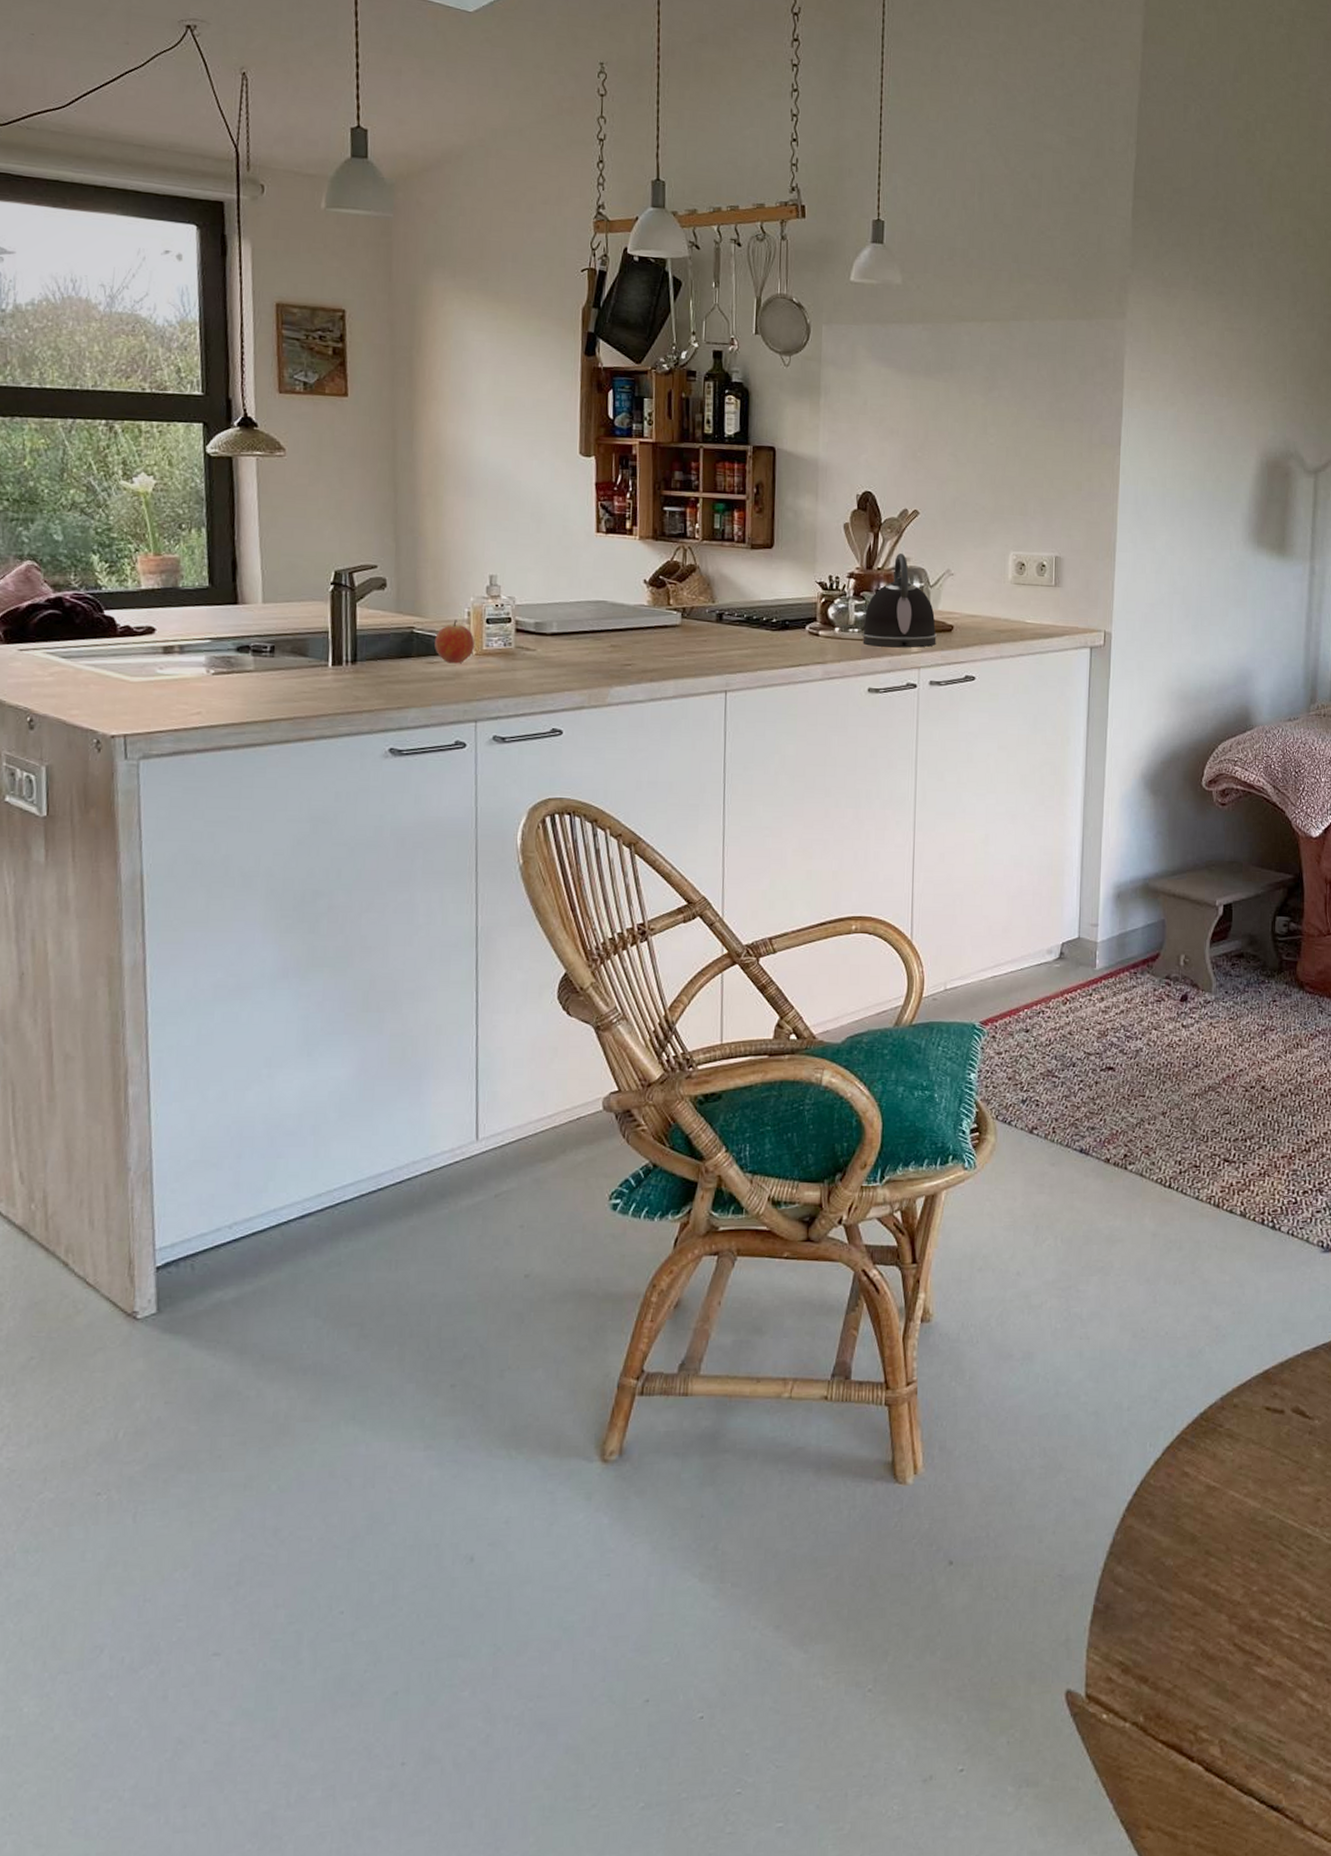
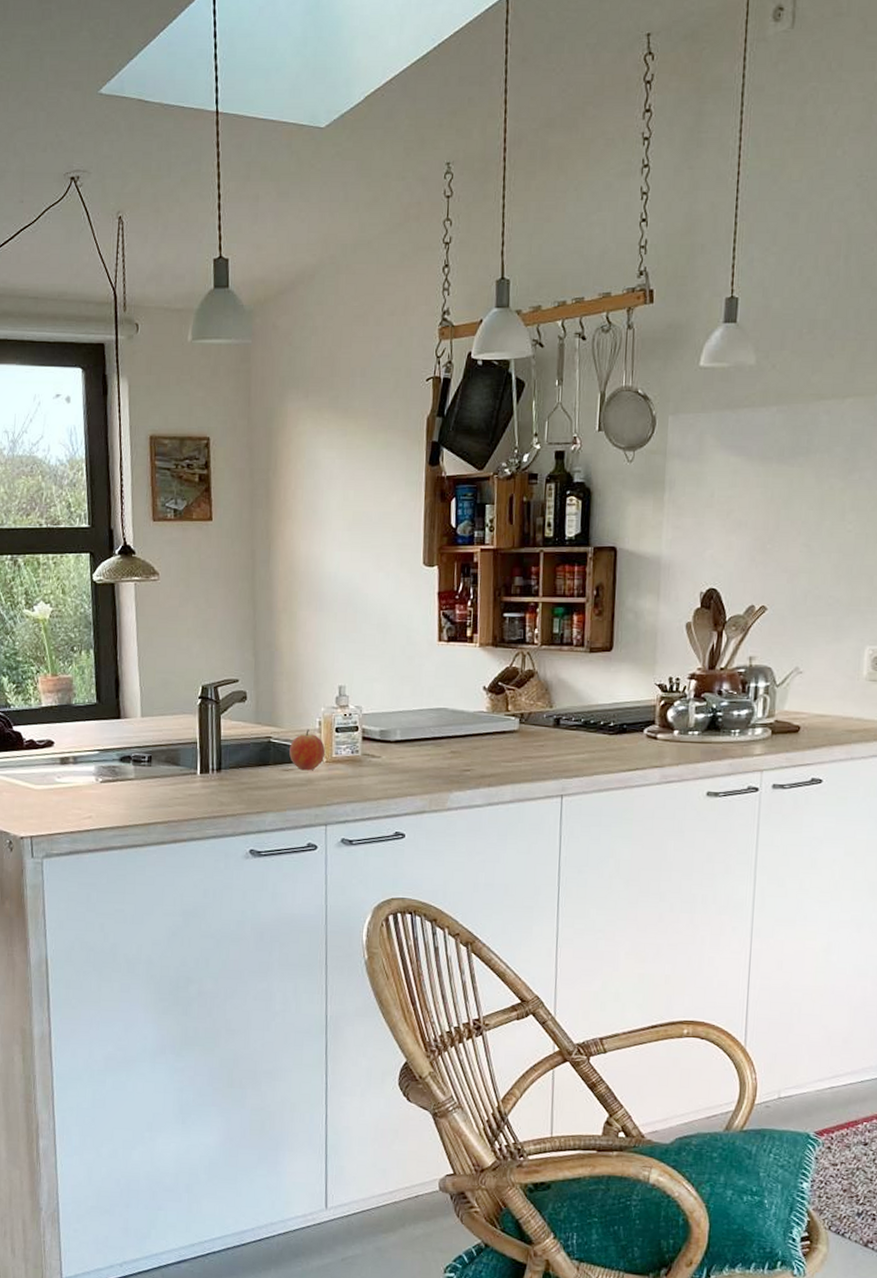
kettle: present [861,553,938,648] -> none [701,652,783,750]

